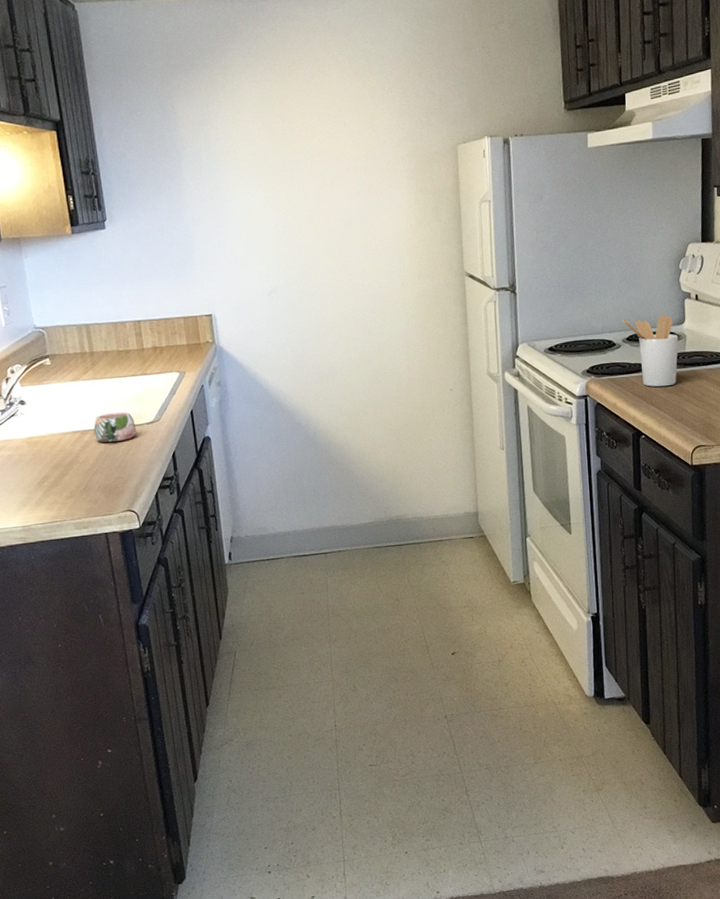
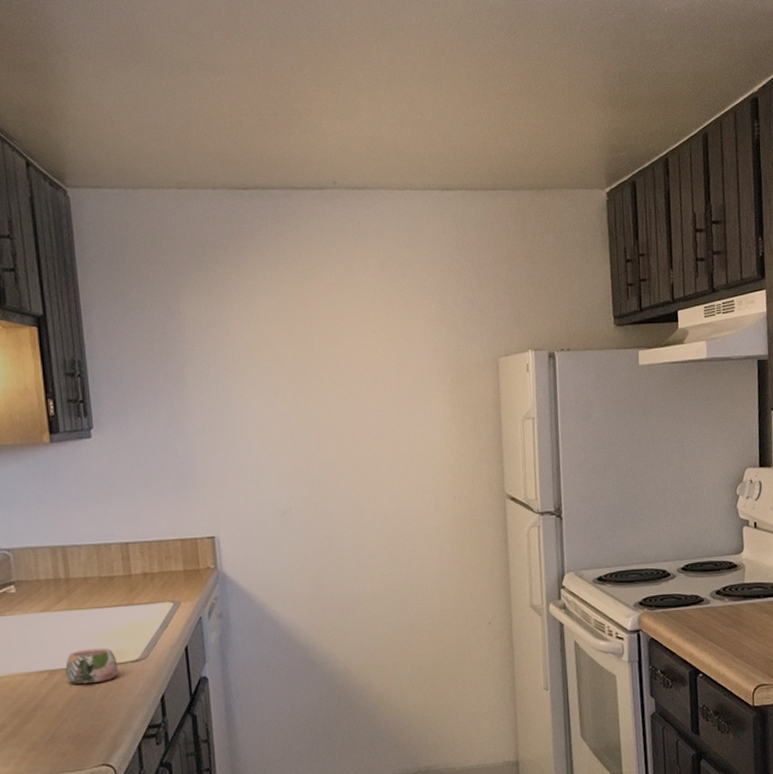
utensil holder: present [622,315,679,387] -> none [677,543,737,621]

